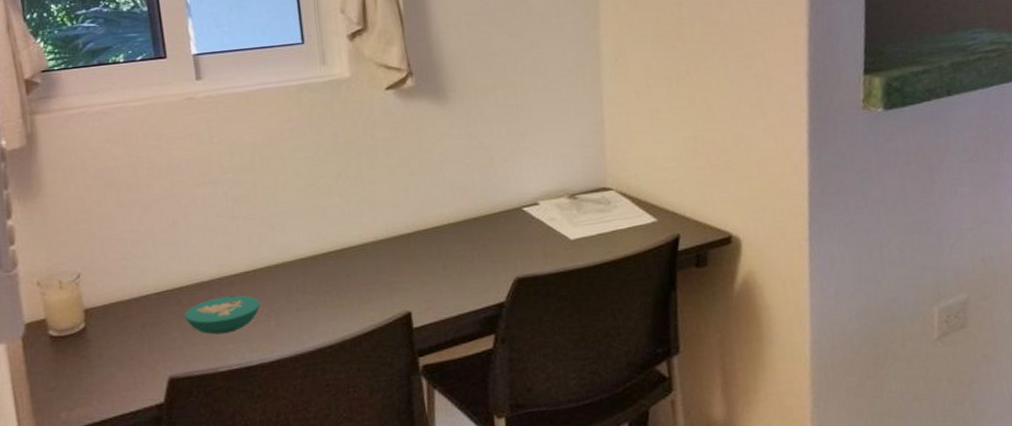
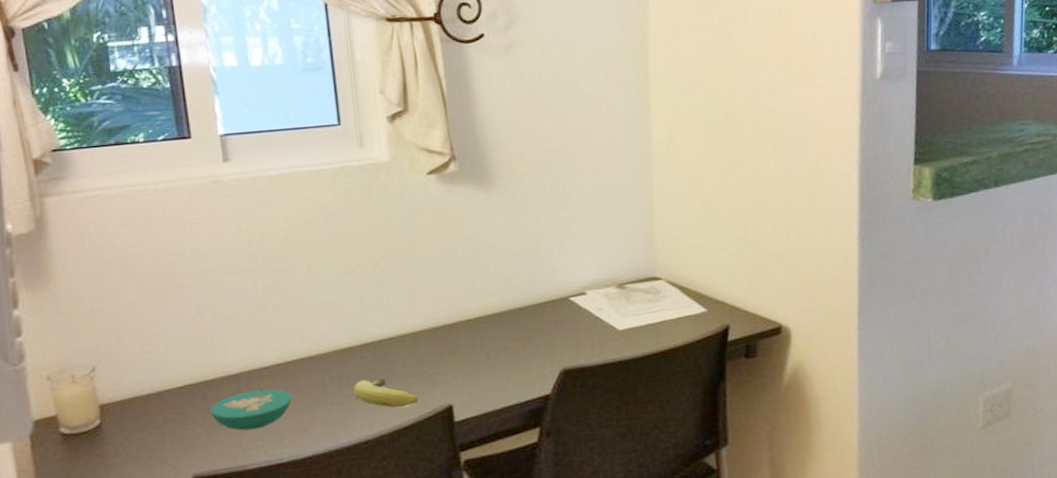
fruit: none [317,285,379,314] -> present [353,378,419,408]

